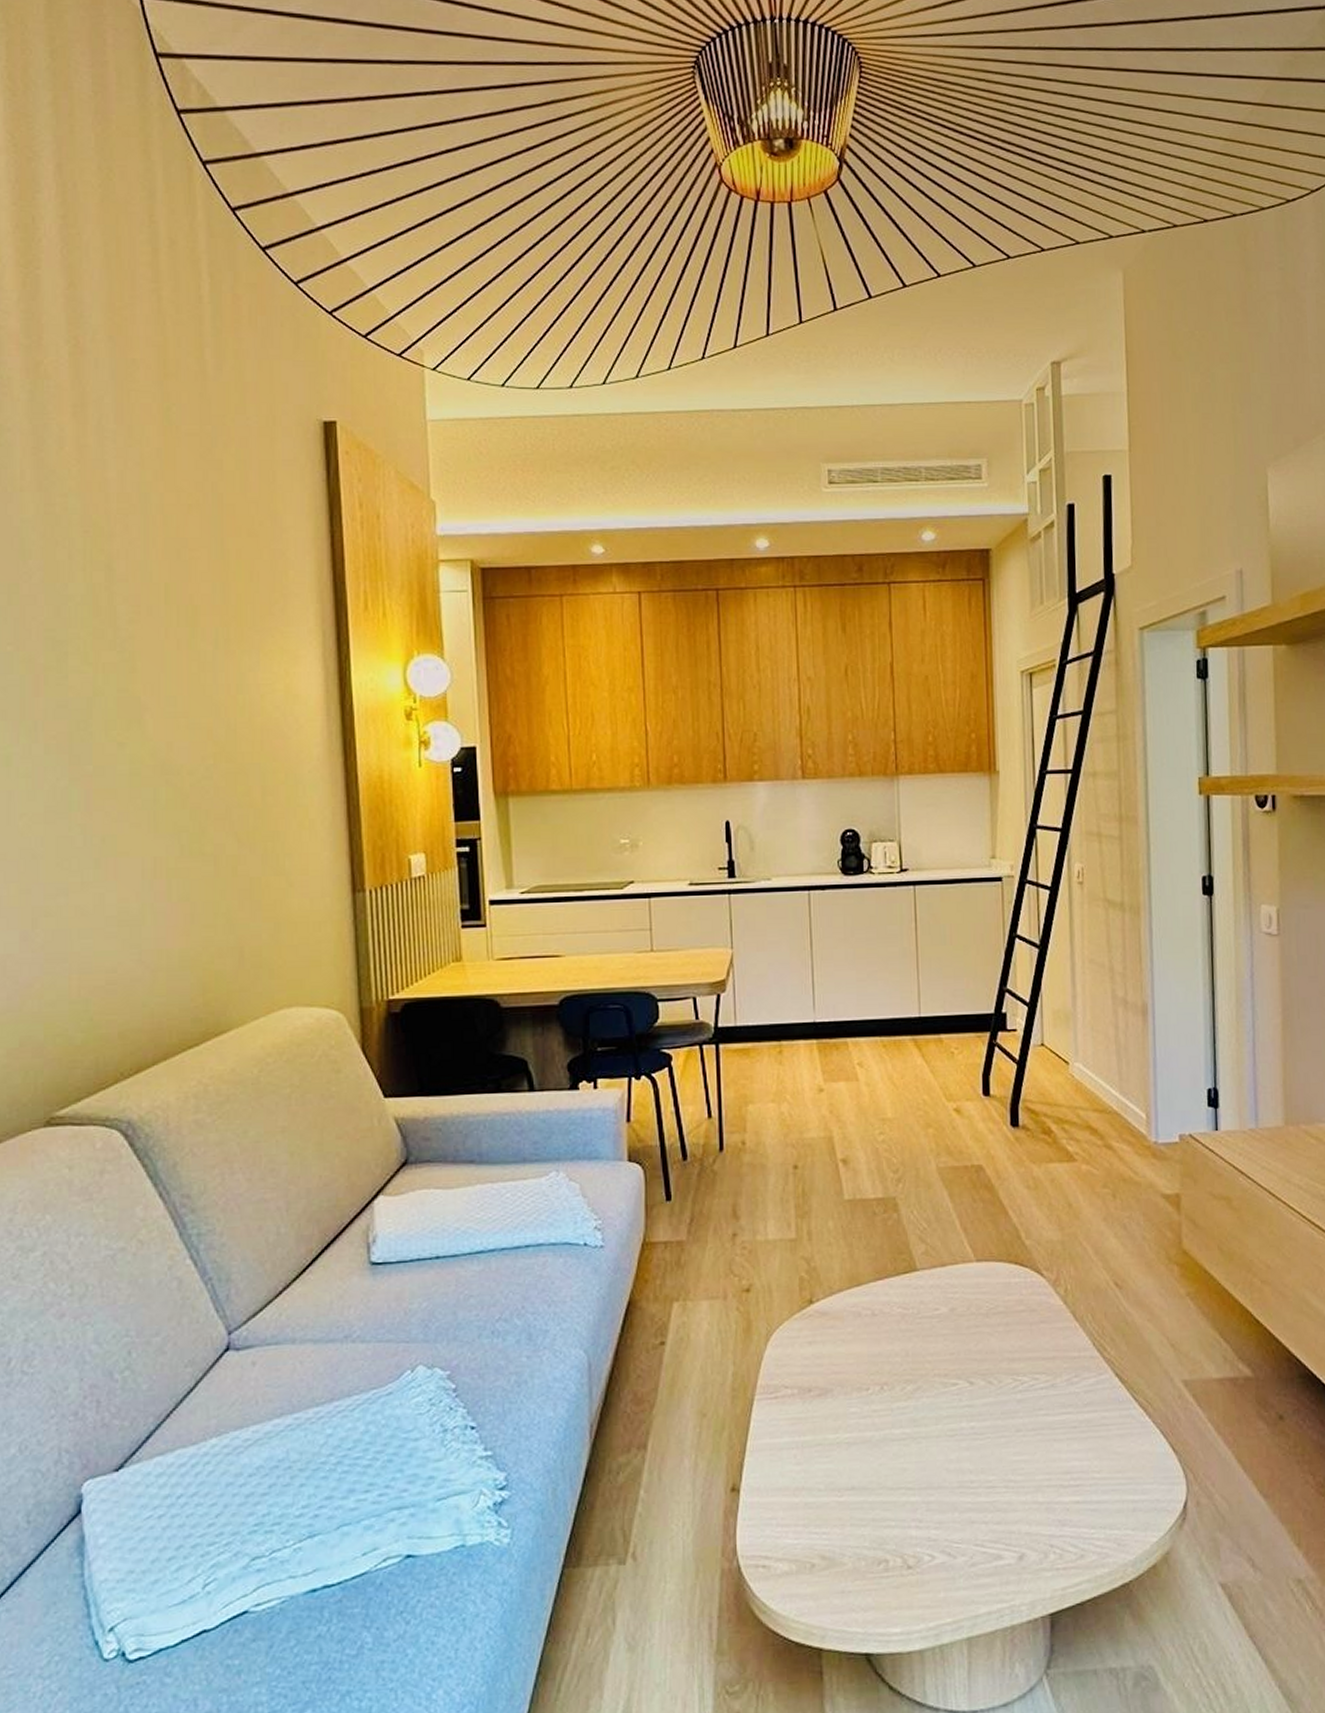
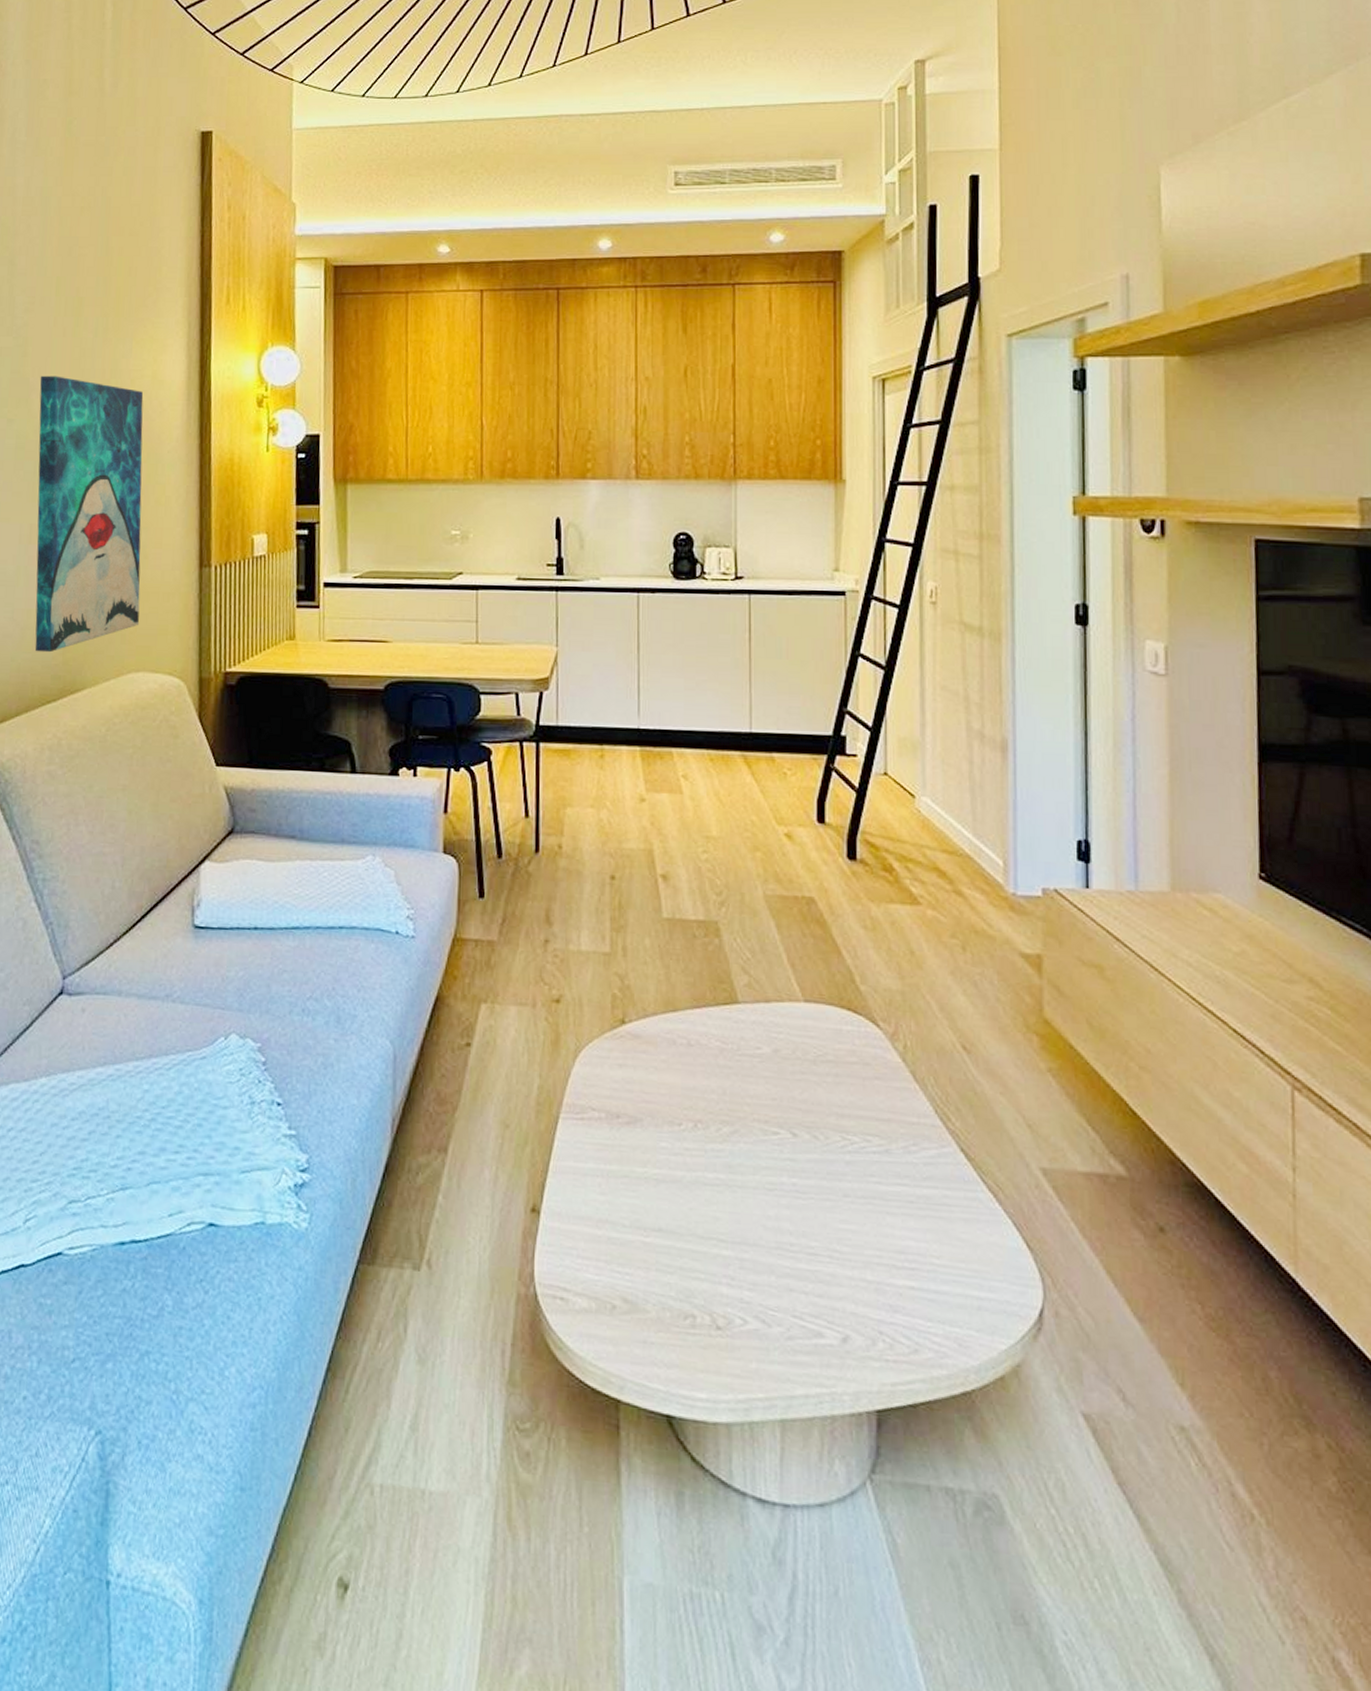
wall art: none [153,693,289,995] -> present [35,375,144,653]

